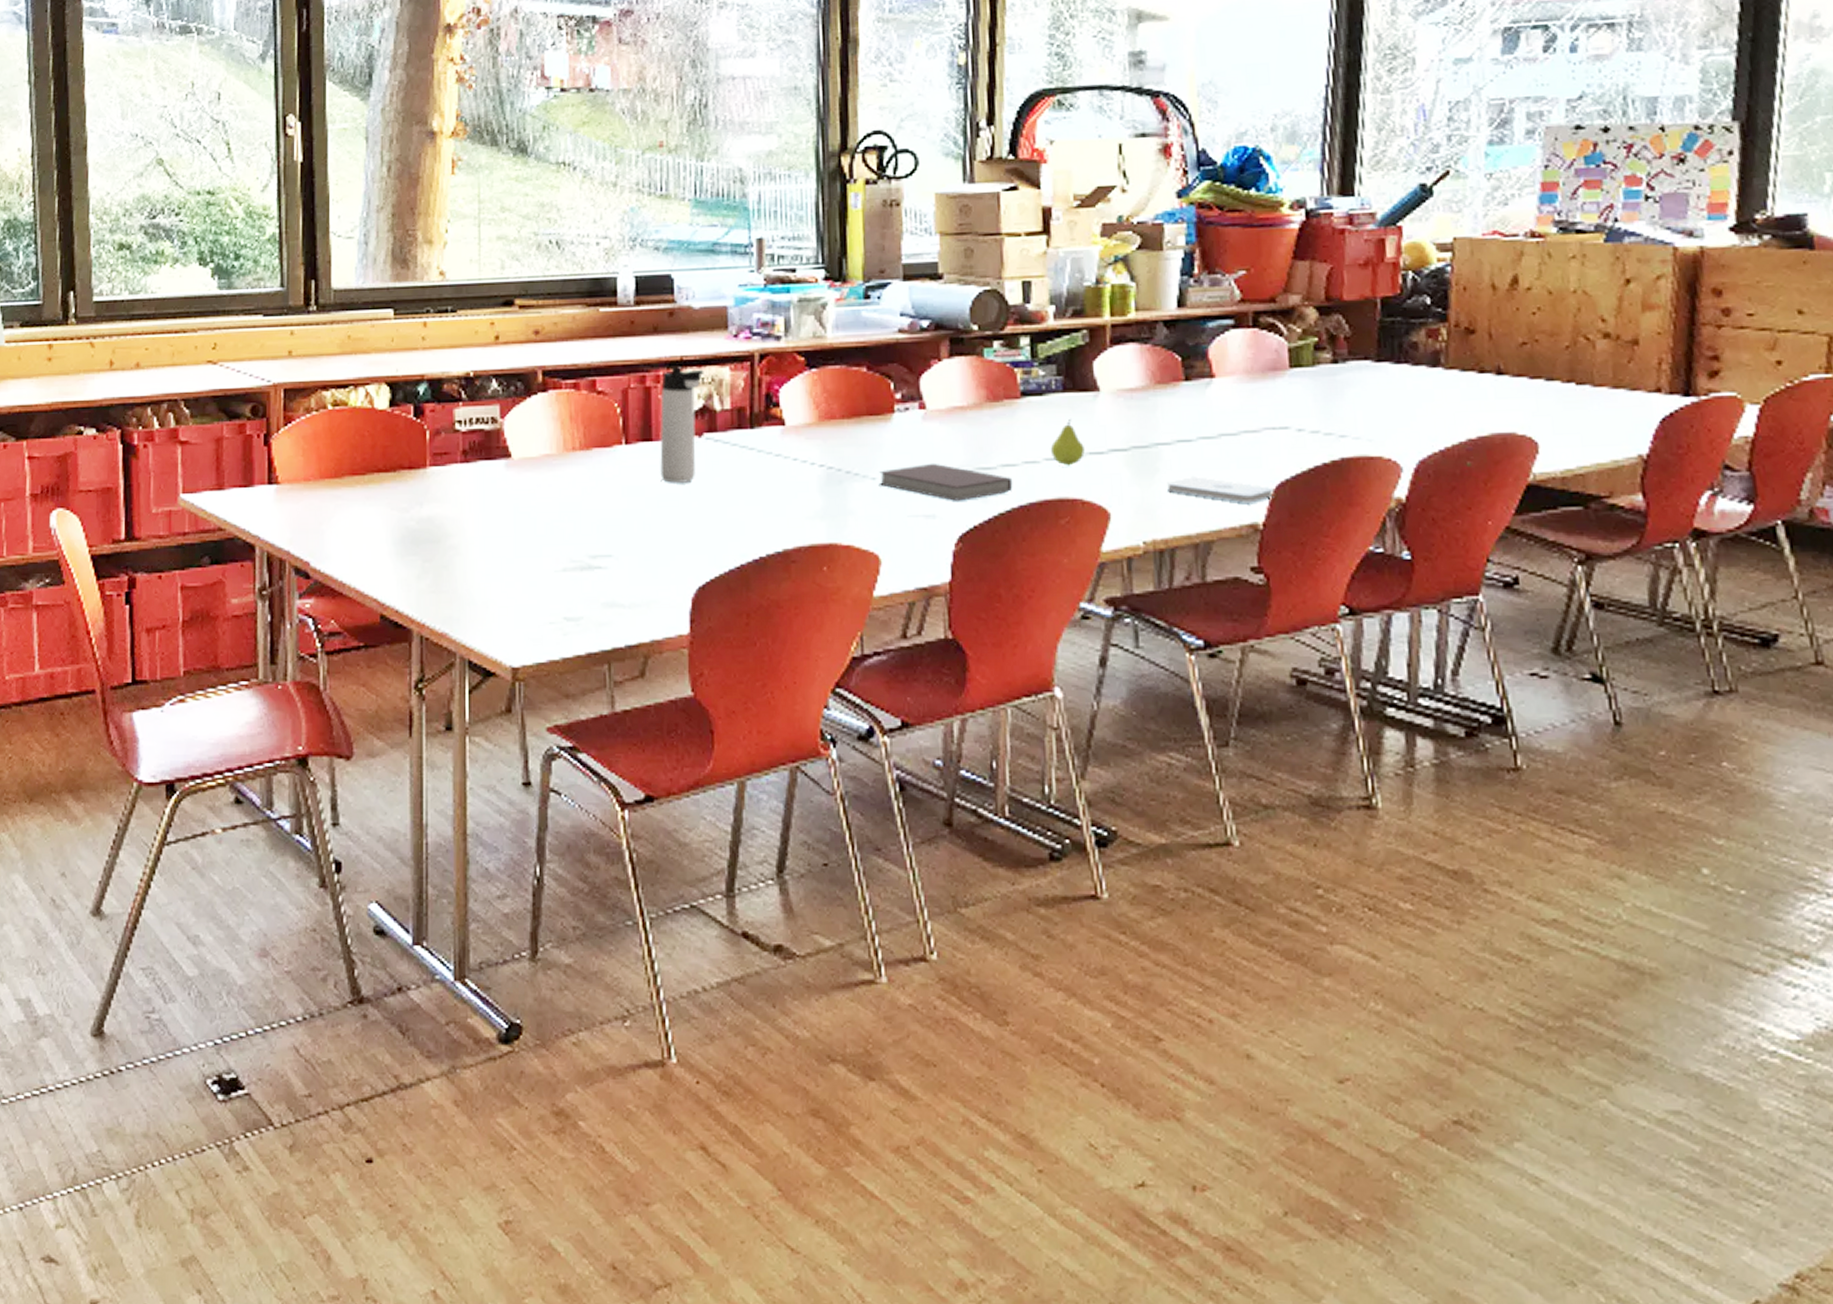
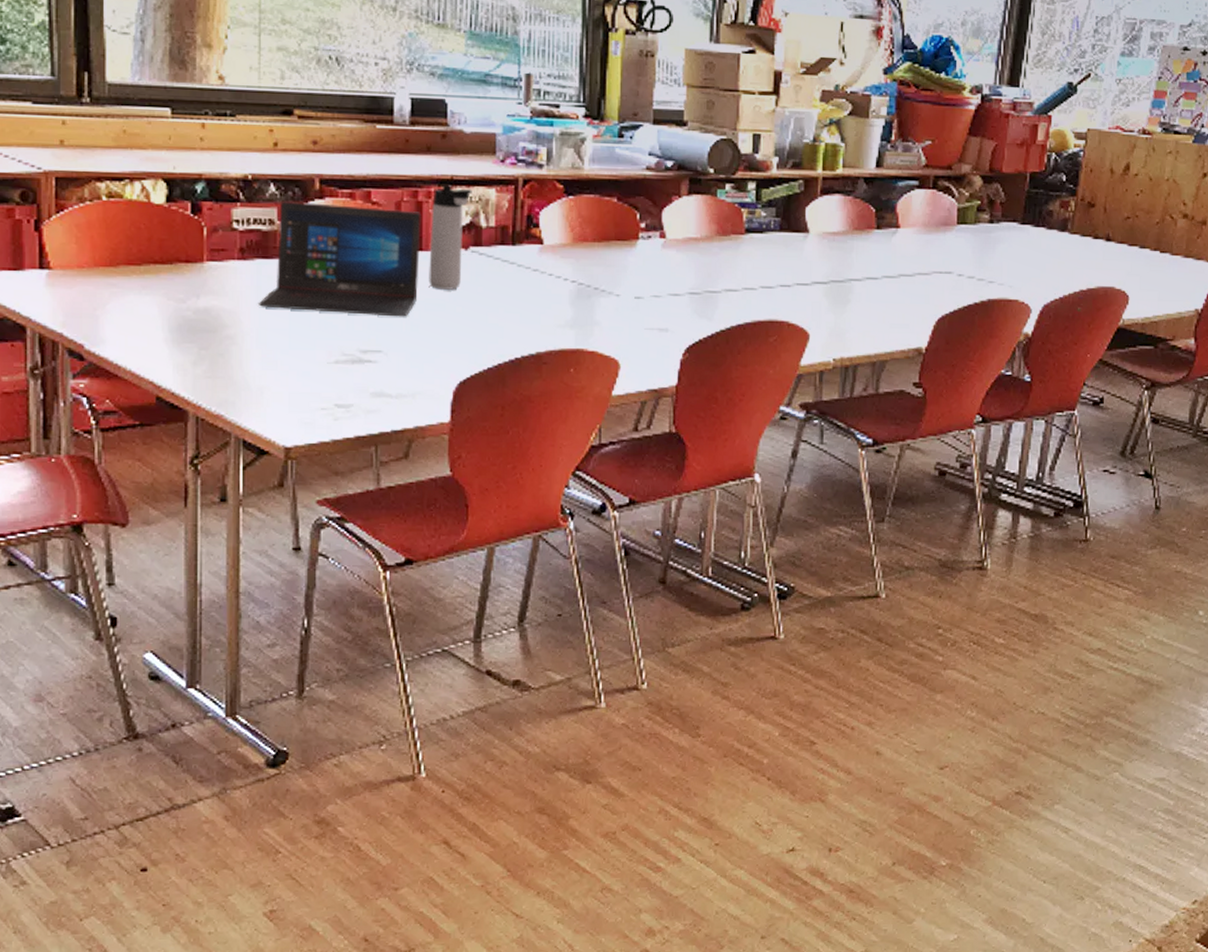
laptop: none [483,396,650,517] -> present [259,200,421,317]
notebook: present [878,463,1013,501] -> none [621,284,734,318]
fruit: present [1050,419,1085,466] -> none [765,255,793,294]
notepad: present [1167,476,1275,503] -> none [856,308,936,332]

